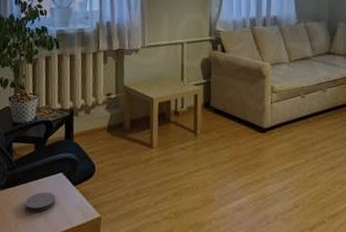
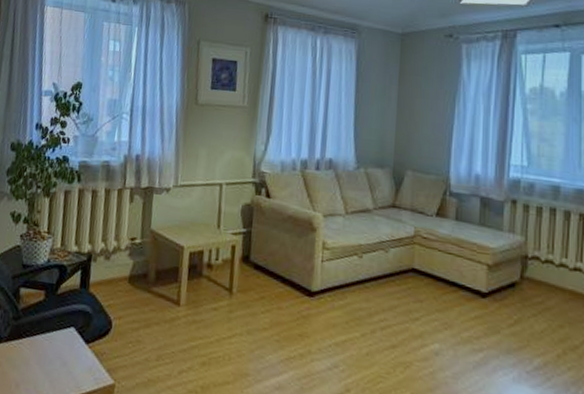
coaster: present [24,192,56,212] -> none [28,348,65,373]

